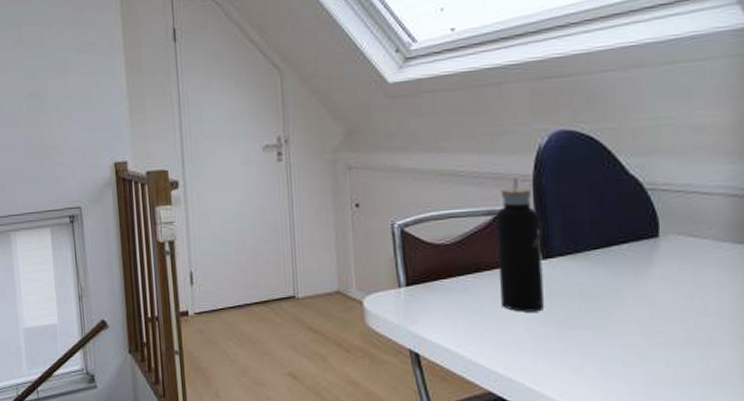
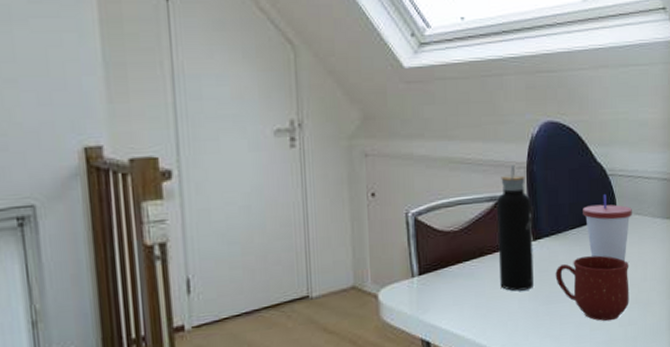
mug: none [573,281,681,358] -> present [555,255,629,321]
cup: none [610,211,683,291] -> present [583,194,632,262]

